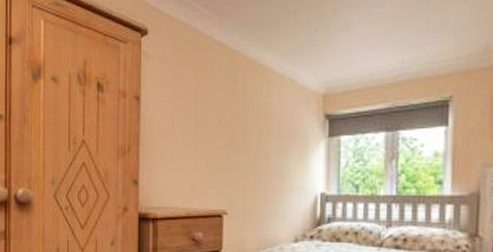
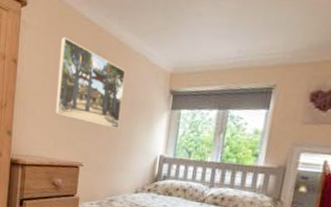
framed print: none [188,65,269,167] -> present [55,37,126,130]

